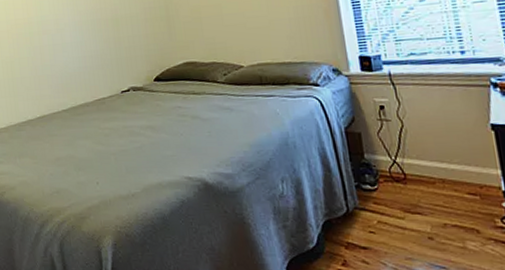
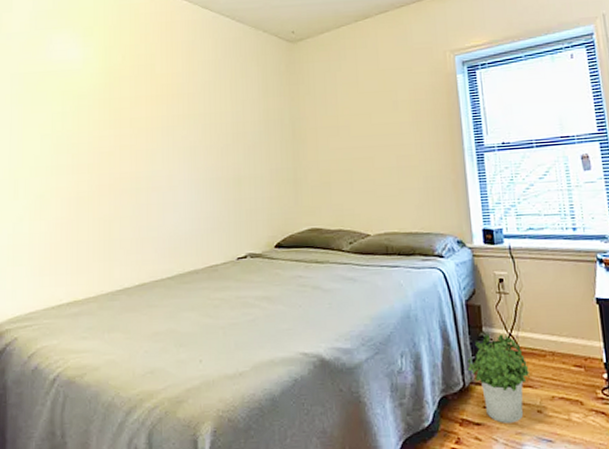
potted plant: none [350,160,418,248] -> present [467,333,530,423]

